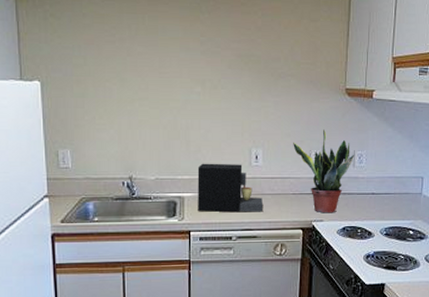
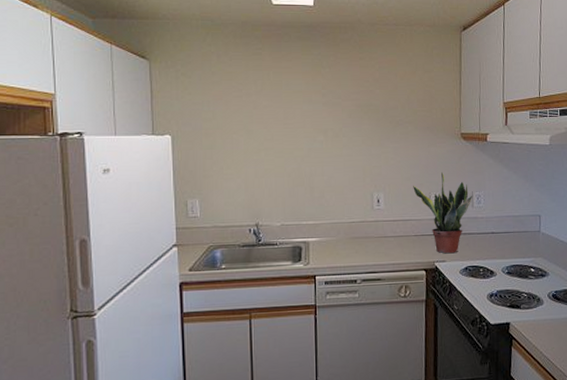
coffee maker: present [197,163,262,213] -> none [321,208,386,256]

